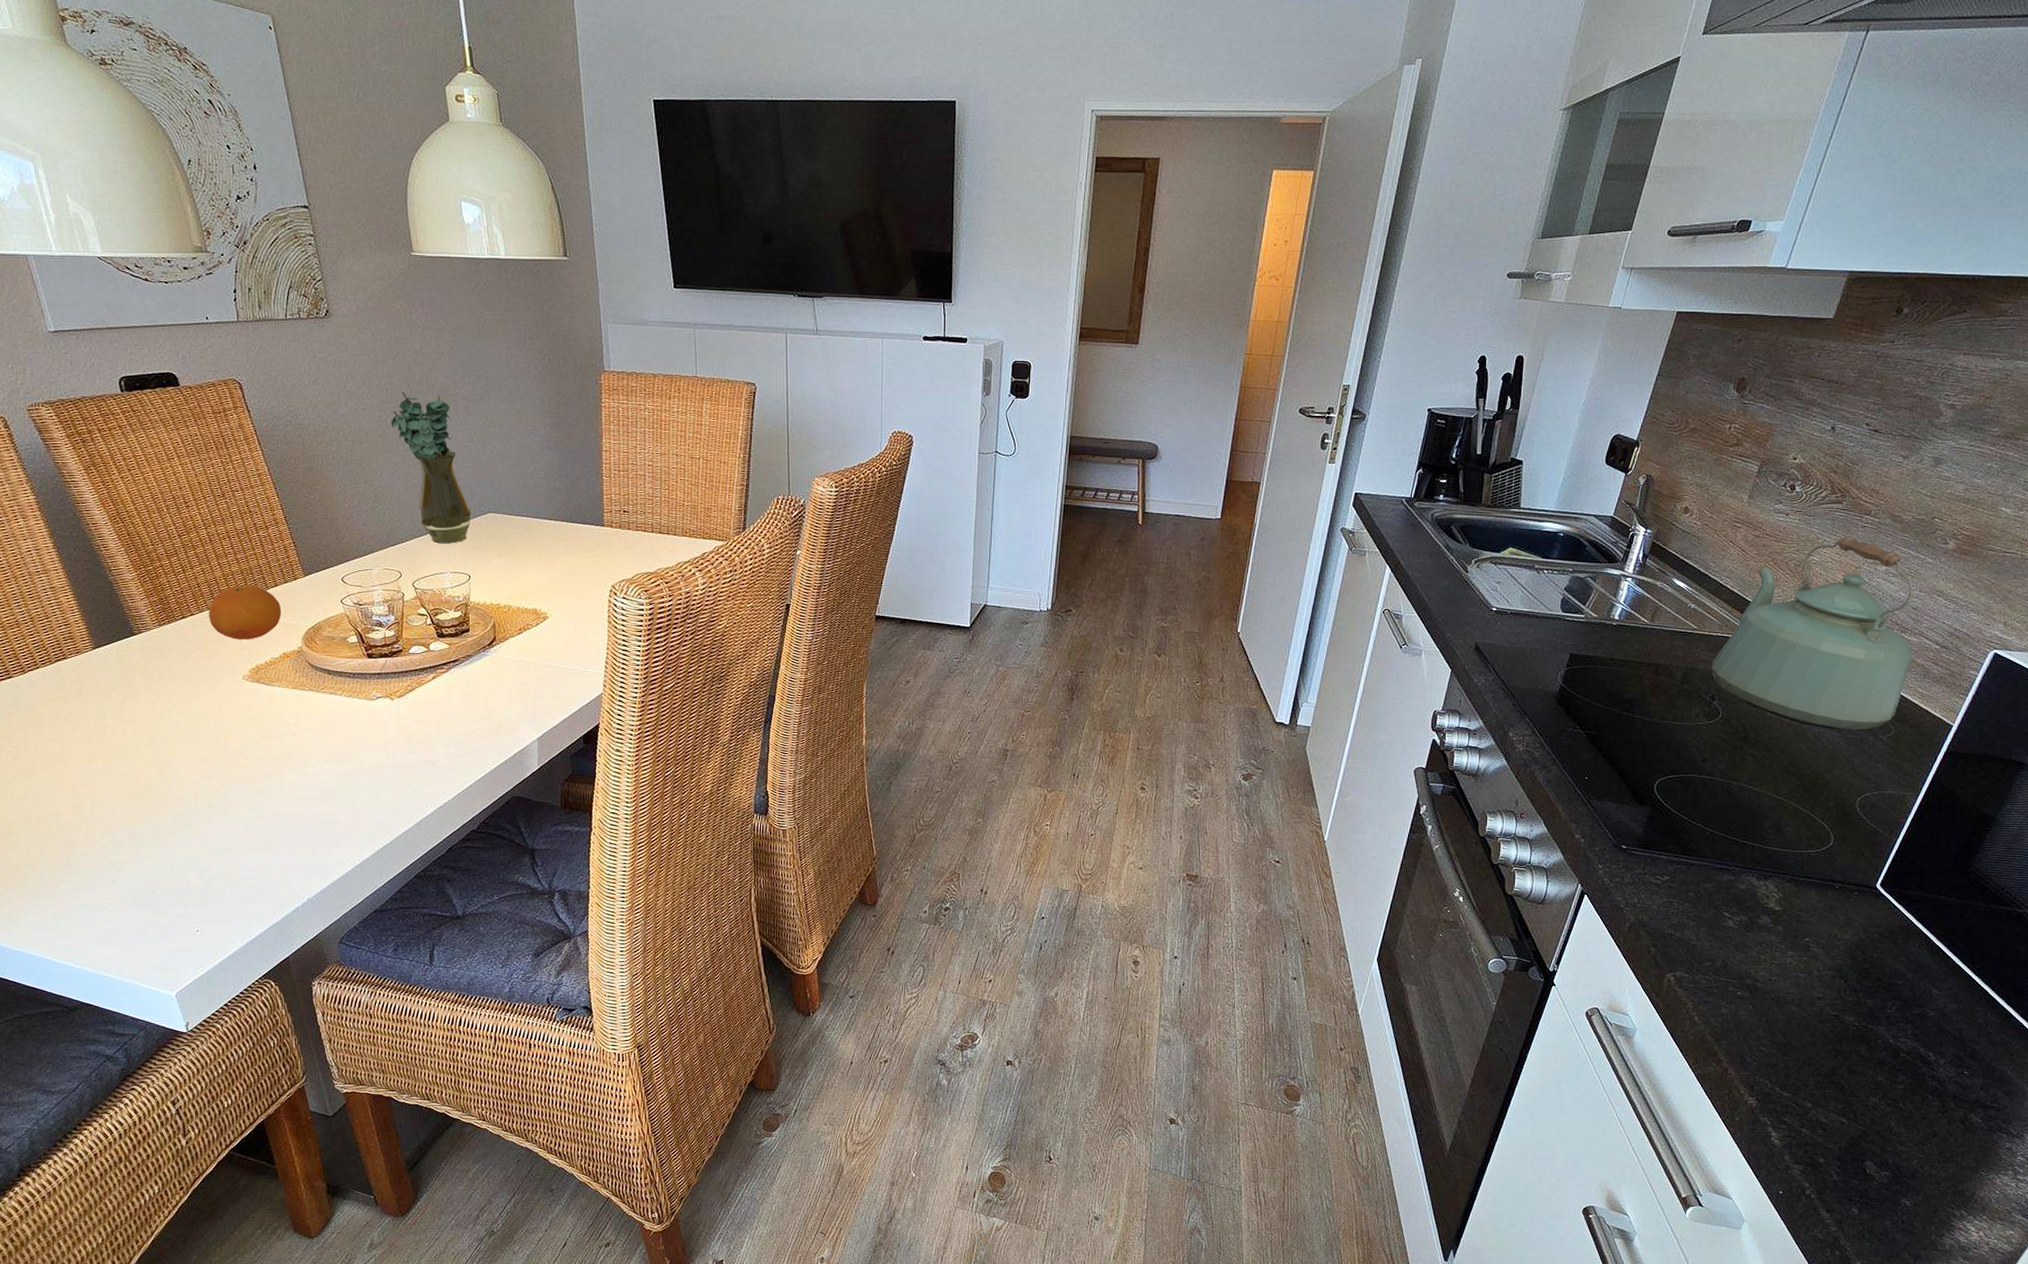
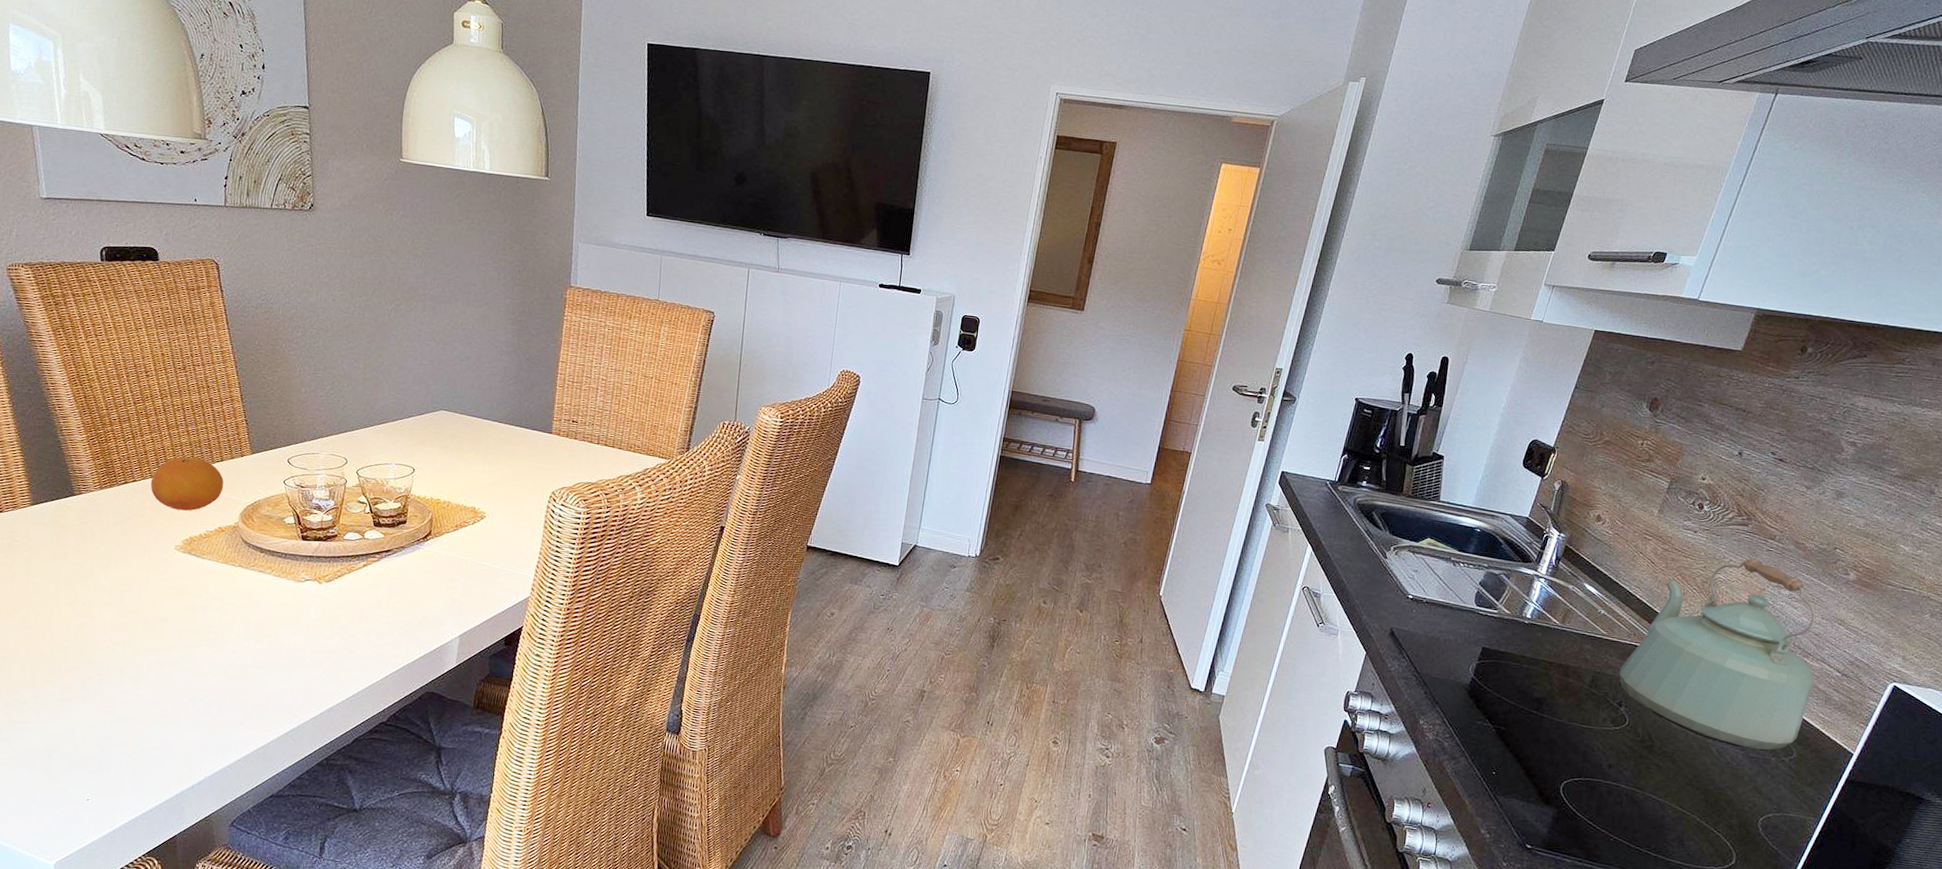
vase: present [391,391,472,543] -> none [357,286,425,436]

